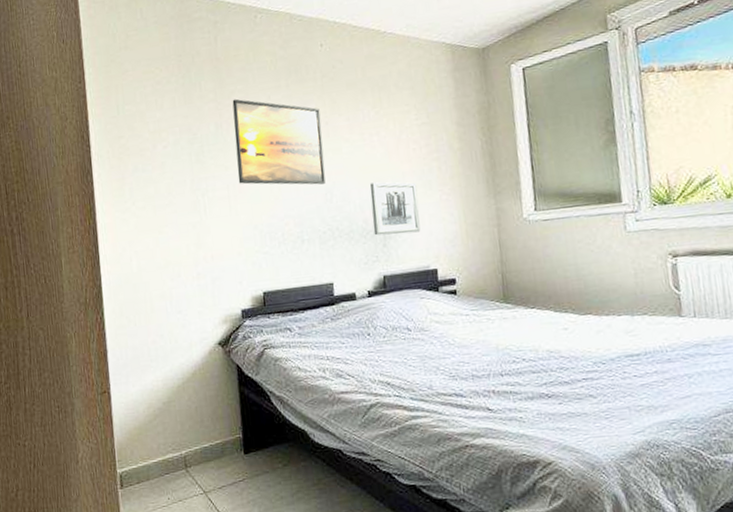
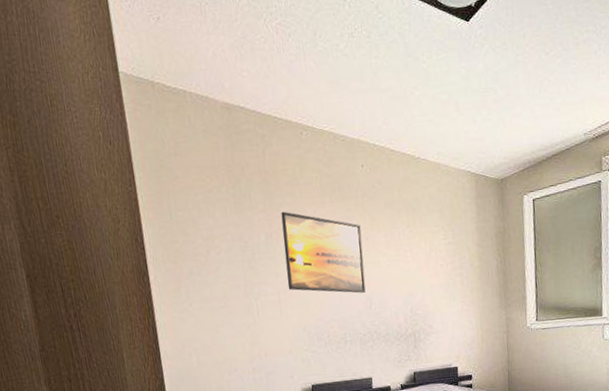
wall art: present [370,182,421,236] -> none [403,292,445,339]

